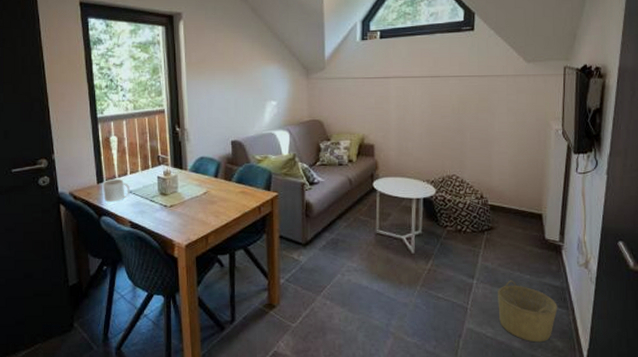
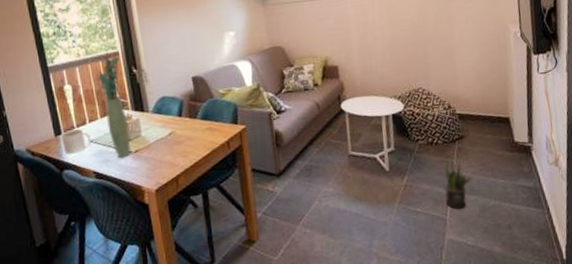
vase: none [143,109,167,211] -> present [98,52,131,159]
potted plant: none [469,250,498,300] -> present [443,160,473,210]
basket: present [498,280,558,343] -> none [474,186,534,245]

